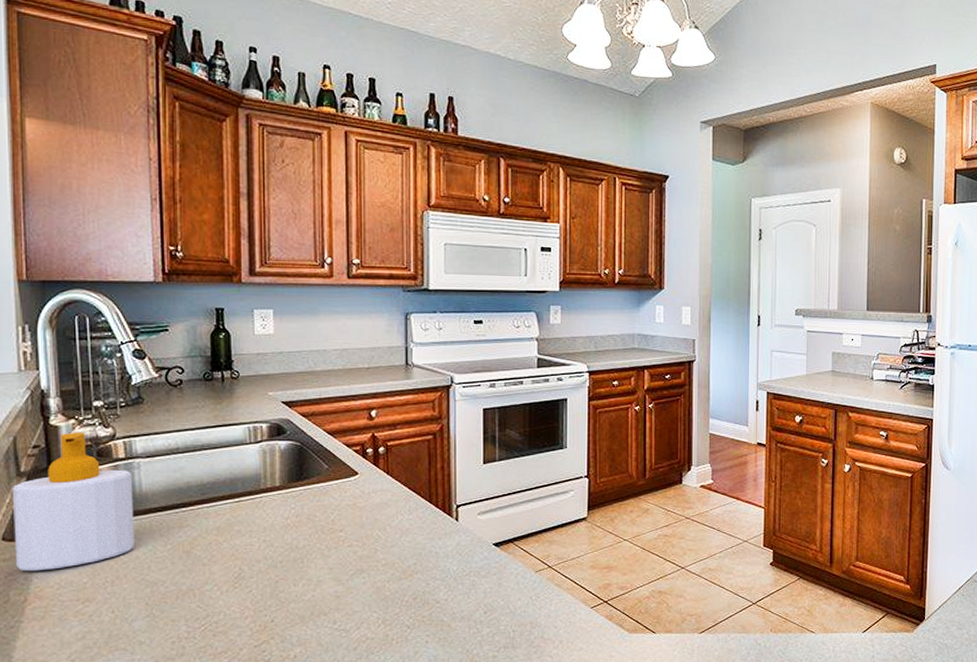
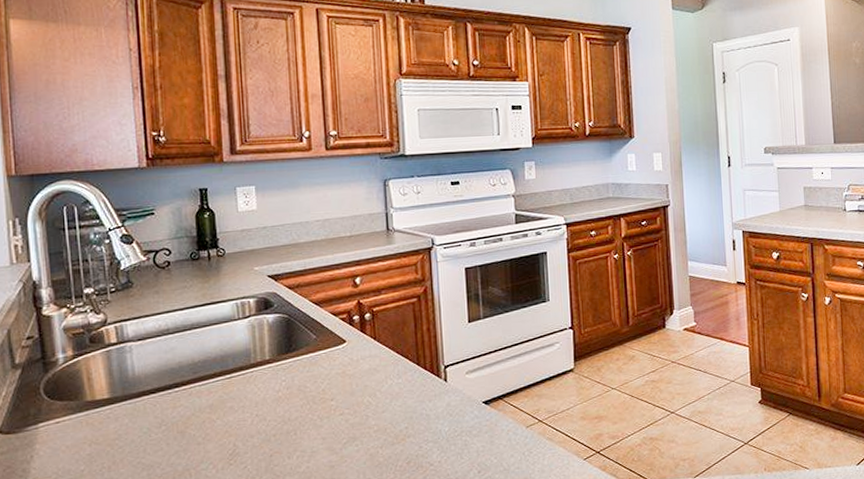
soap bottle: present [12,432,134,572] -> none [7,319,129,463]

